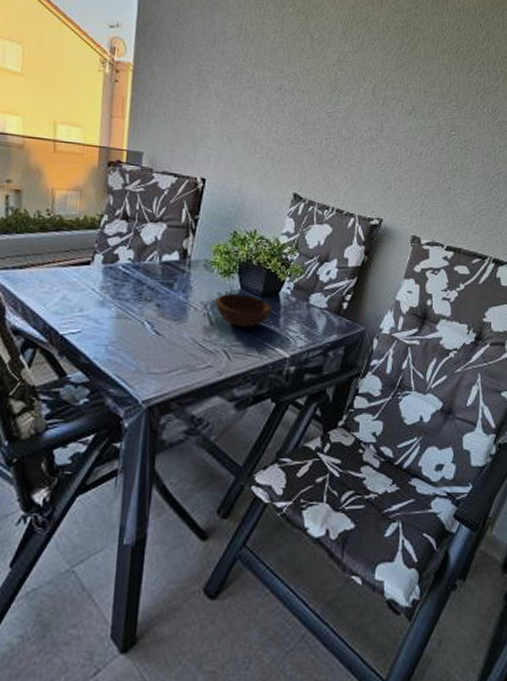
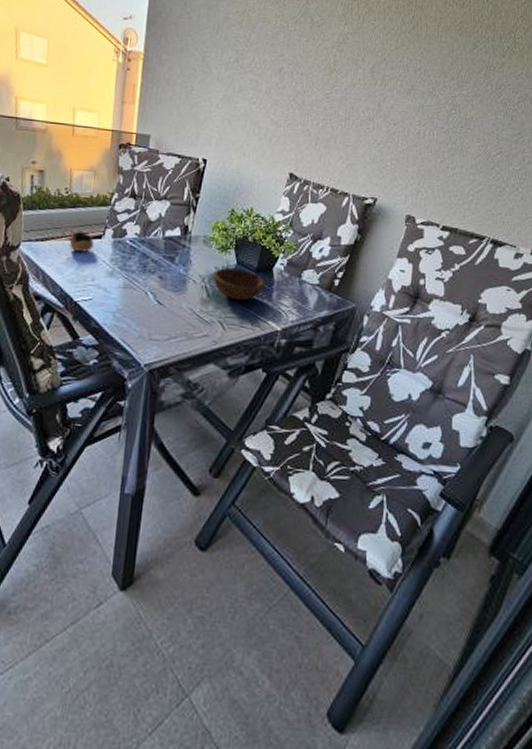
cup: none [43,252,82,280] -> present [62,227,94,252]

